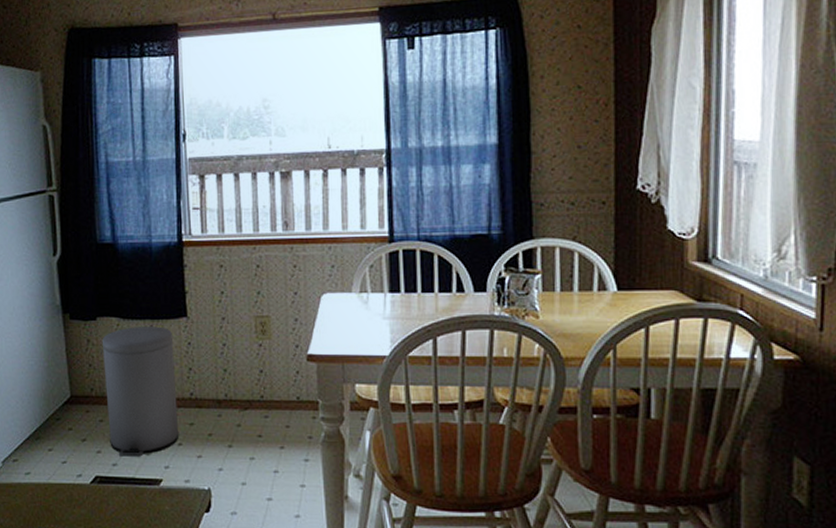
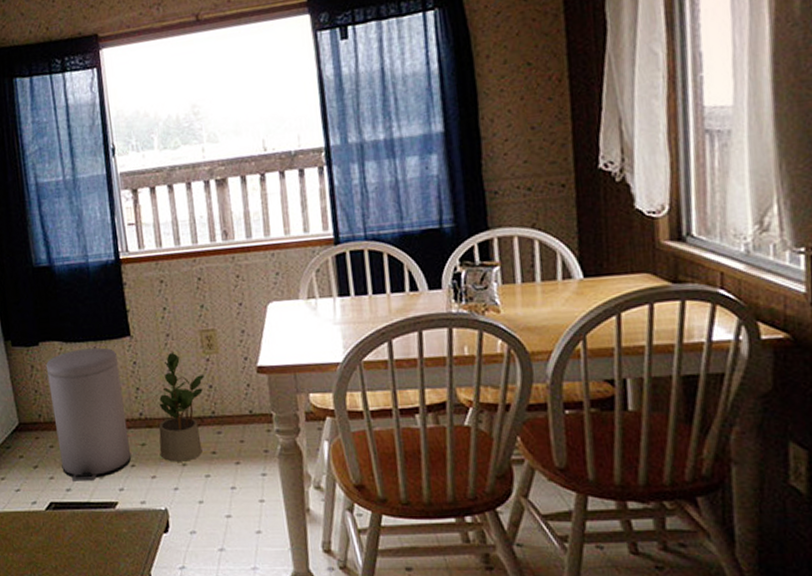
potted plant: none [207,336,257,443] -> present [158,353,205,462]

